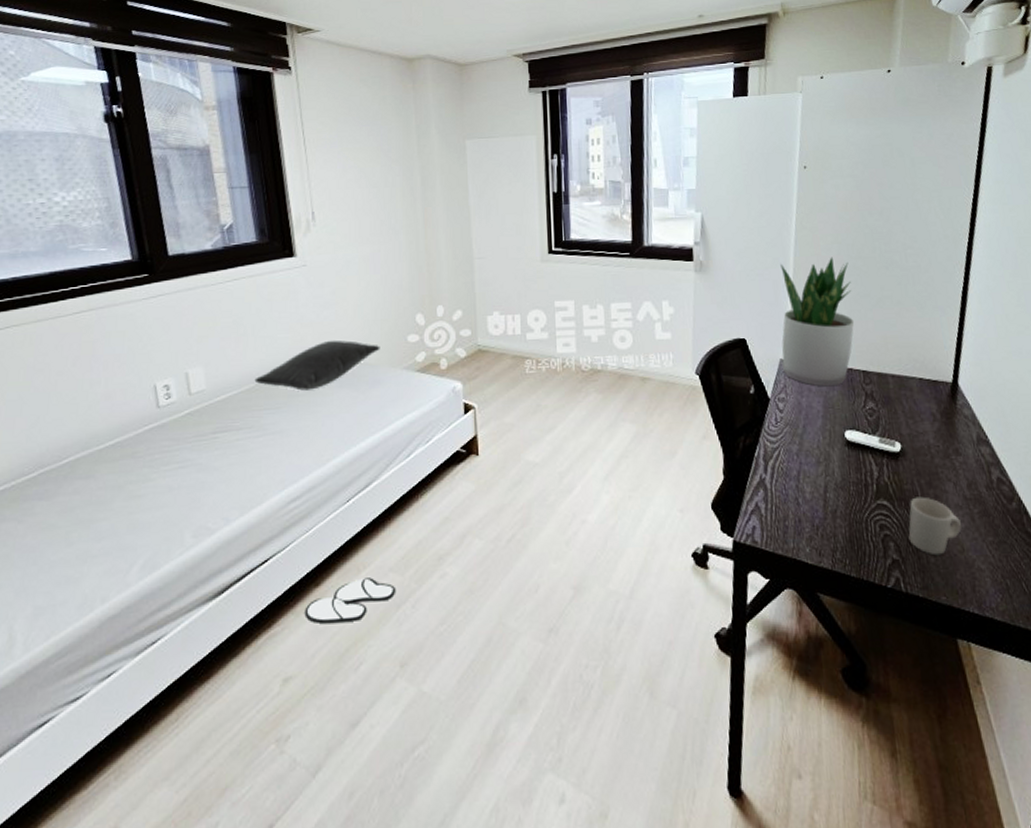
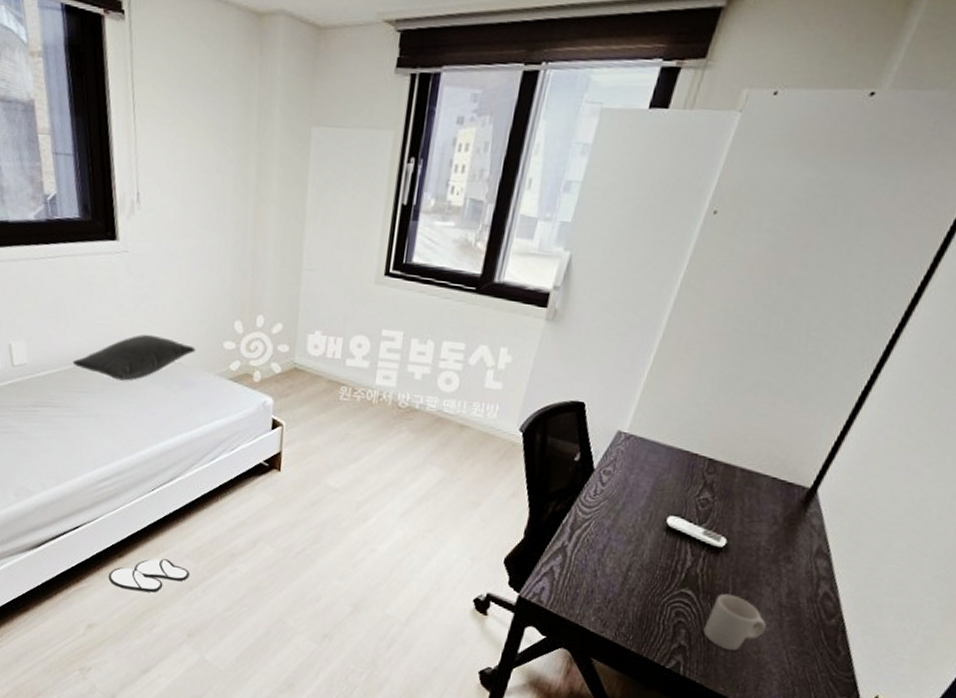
planter: present [780,257,855,387] -> none [618,326,732,469]

